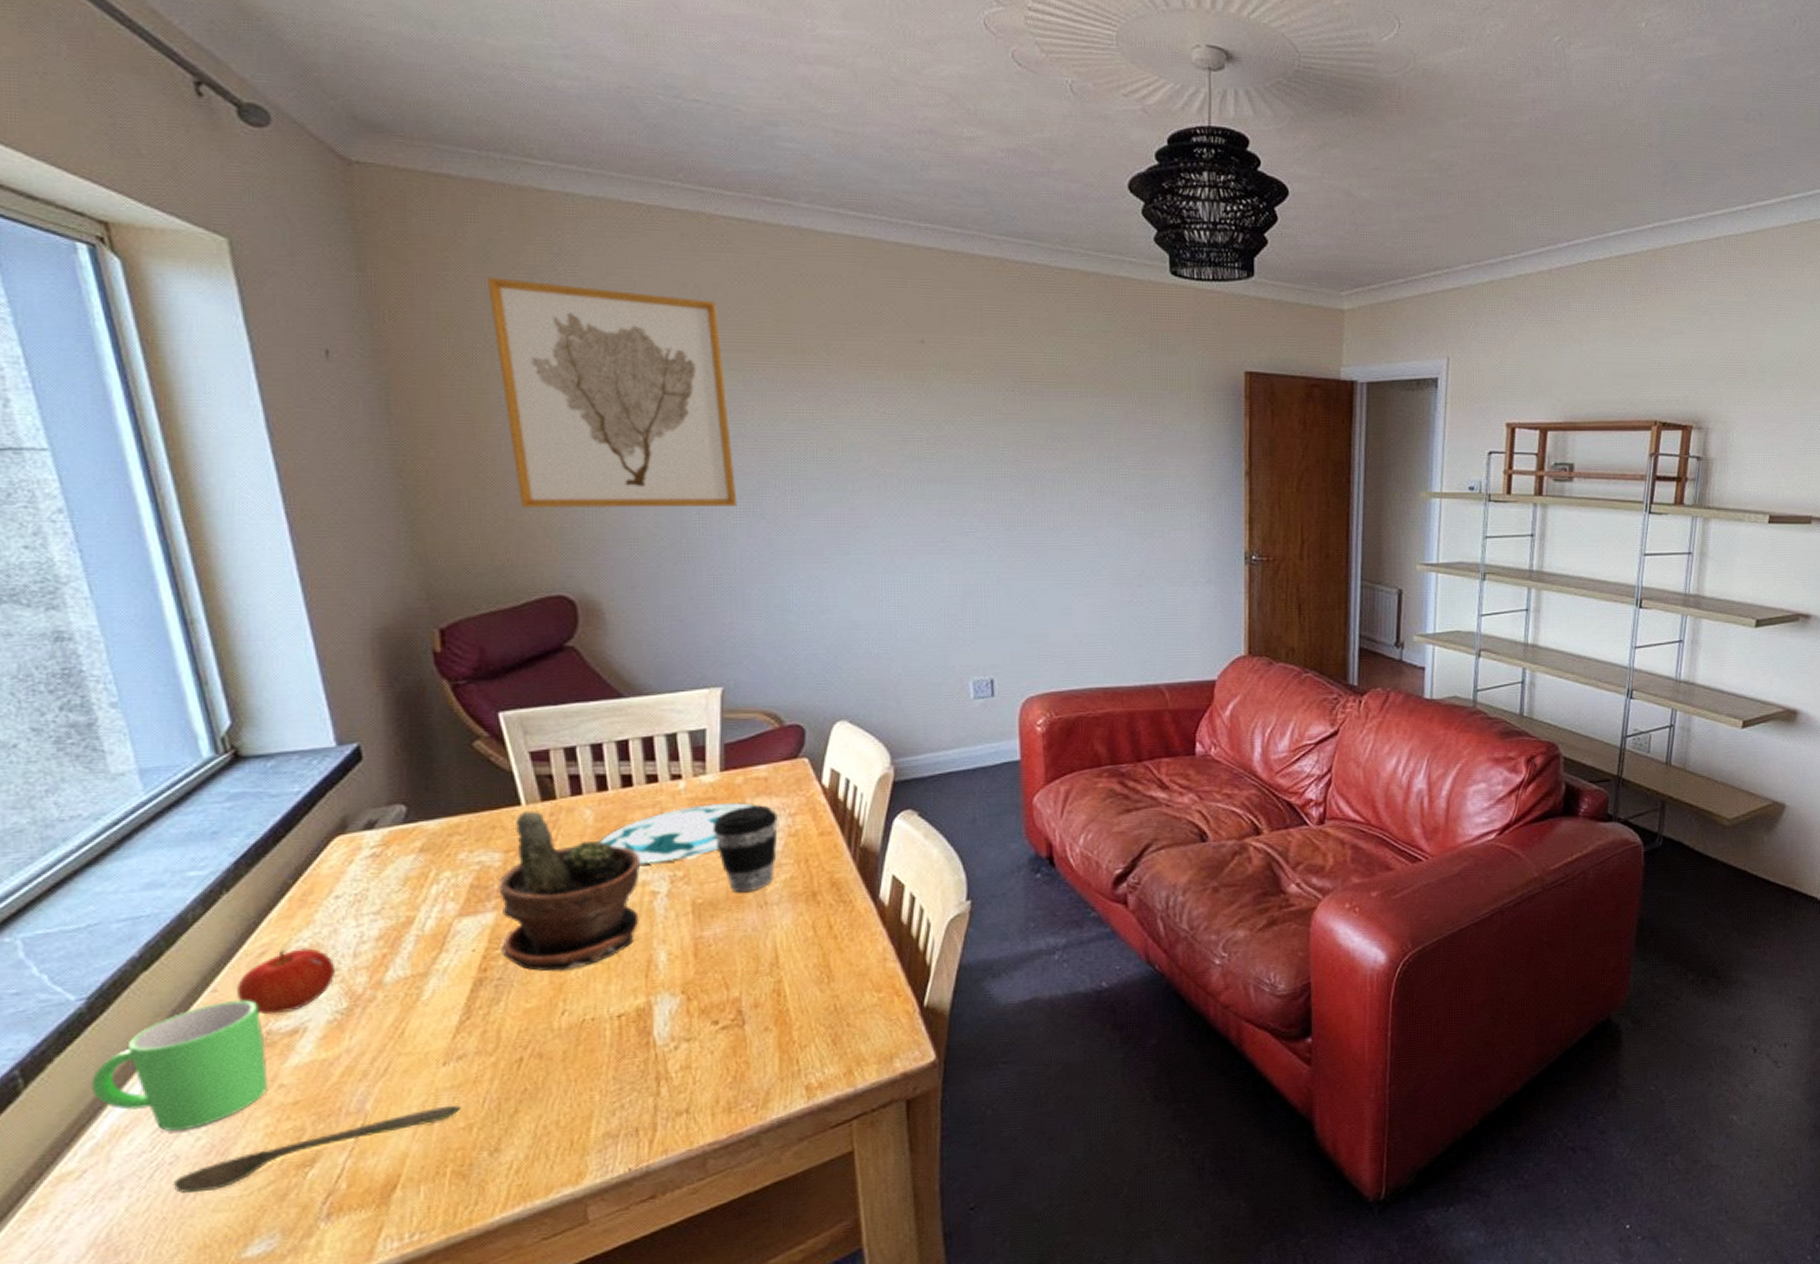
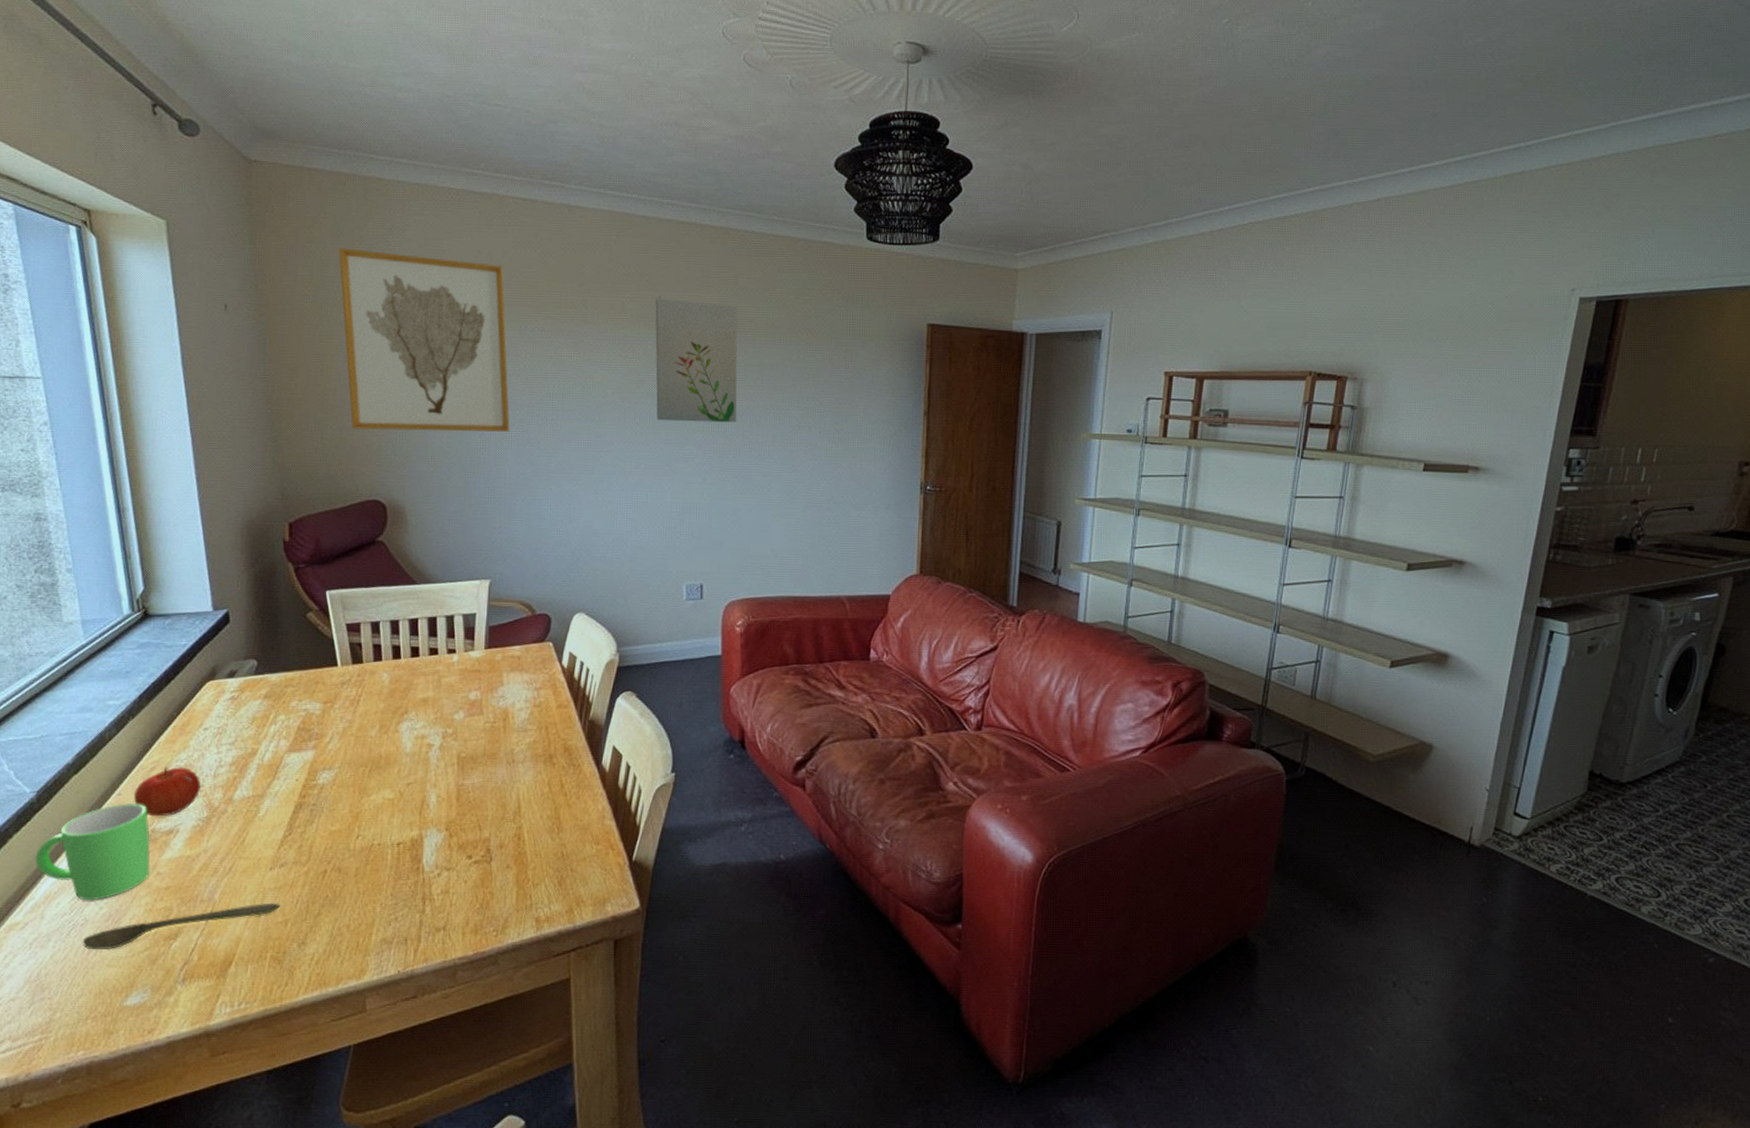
potted plant: present [498,810,641,972] -> none [317,671,422,803]
plate: present [600,802,758,865] -> none [392,675,512,722]
coffee cup: present [712,805,778,893] -> none [476,679,526,751]
wall art: none [917,342,1025,489] -> present [655,298,738,423]

